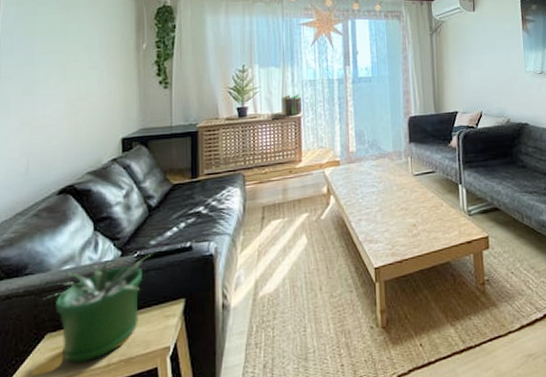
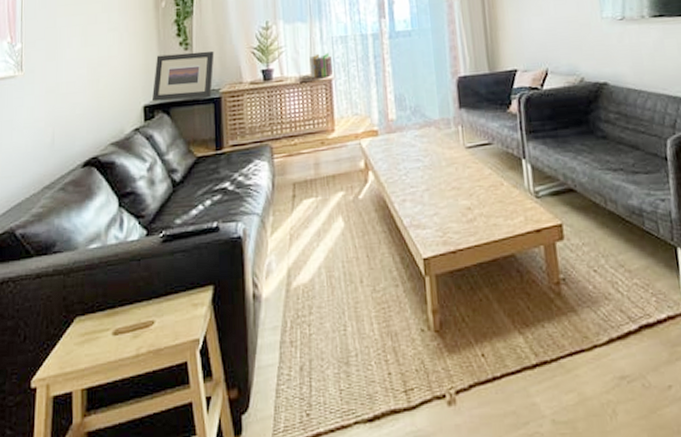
planter: present [43,252,156,363] -> none [71,232,182,351]
picture frame: none [131,89,193,134] -> present [152,50,215,102]

